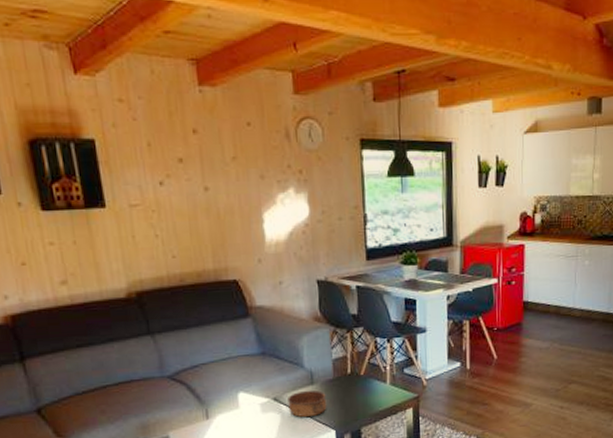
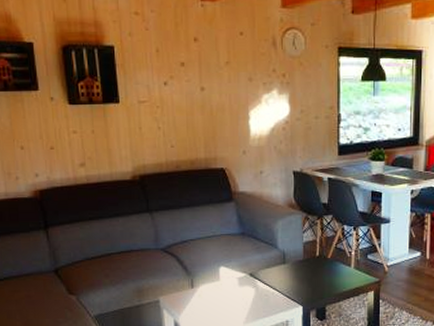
bowl: present [288,390,327,417] -> none [262,268,296,292]

